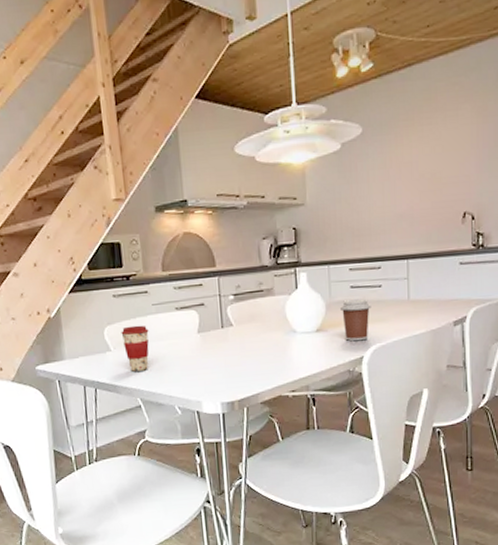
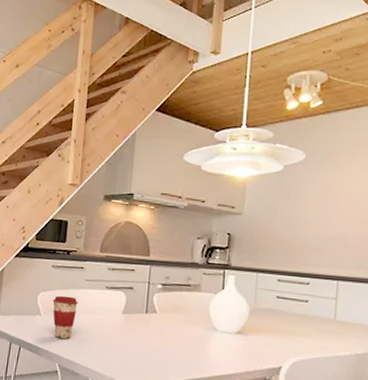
coffee cup: present [341,298,371,342] -> none [264,308,296,352]

